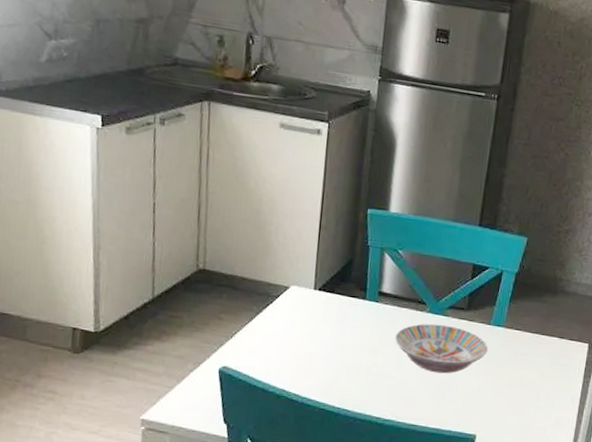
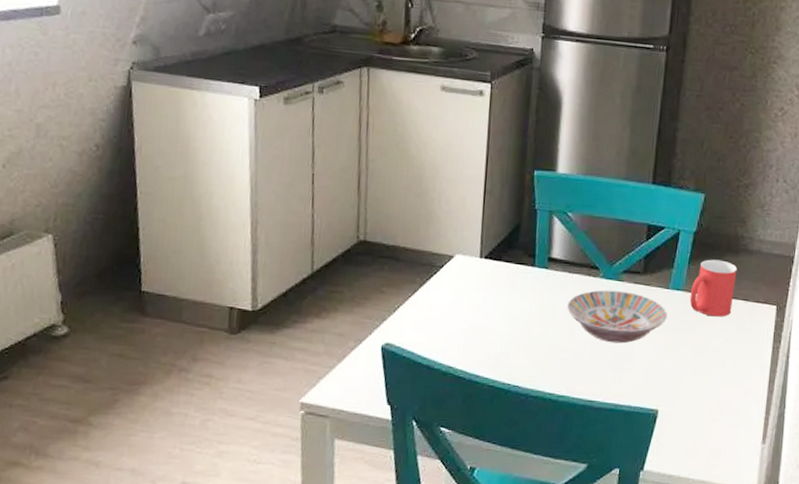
mug: none [509,299,555,352] -> present [689,259,737,317]

